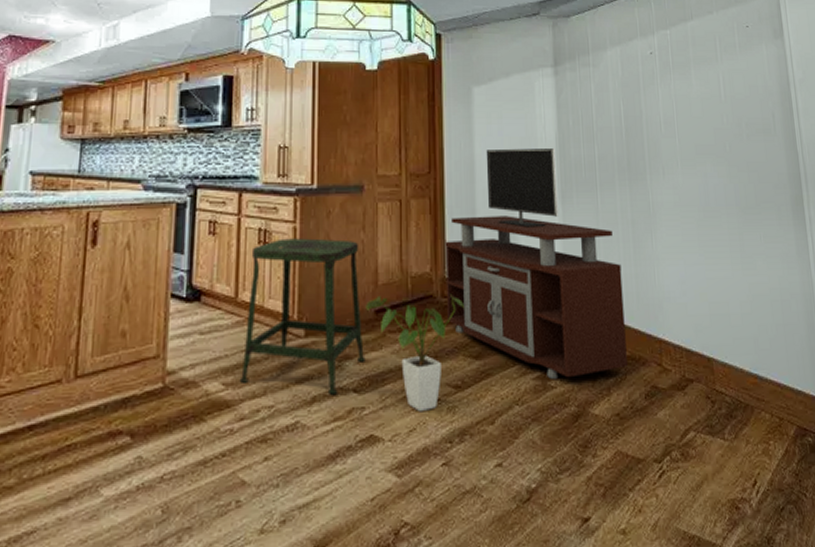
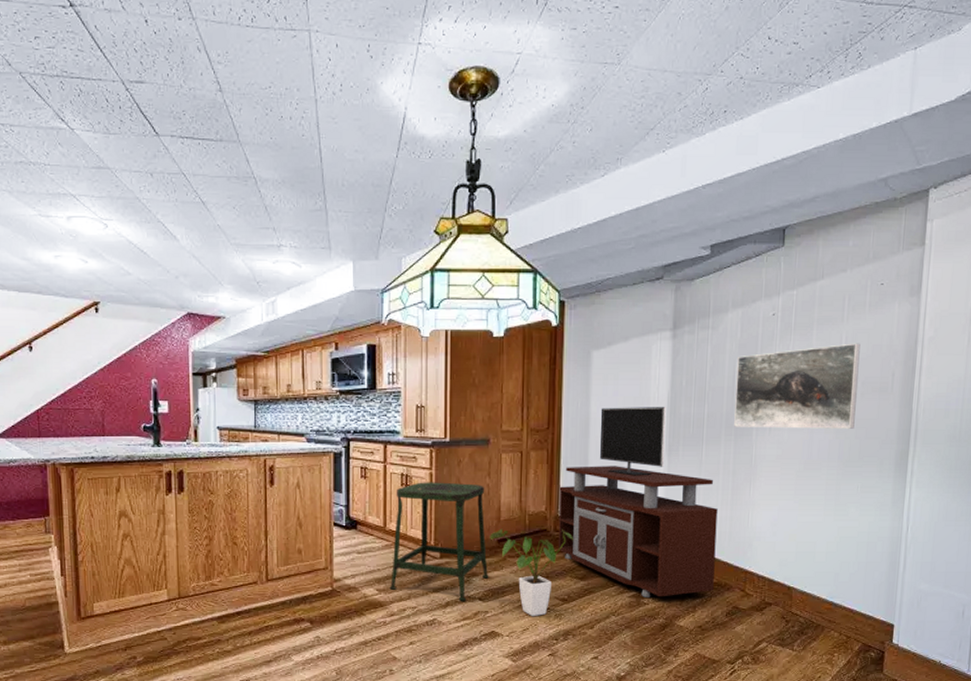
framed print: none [622,83,746,172] -> present [734,343,860,429]

